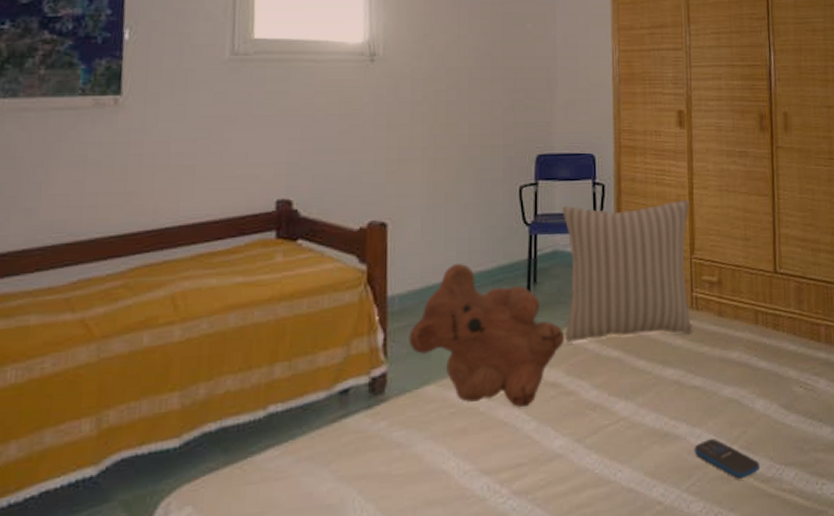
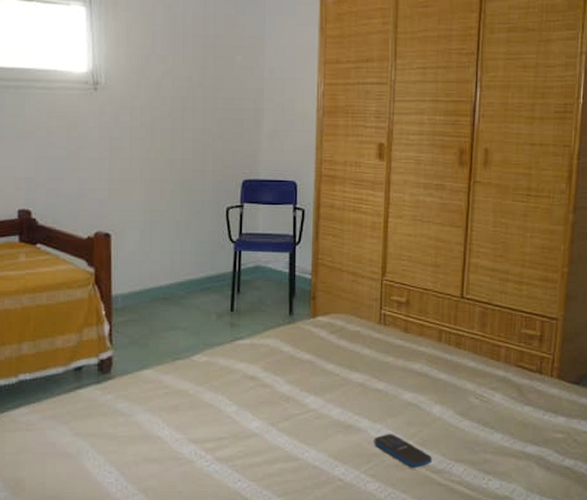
teddy bear: present [408,263,565,408] -> none [130,271,264,394]
pillow: present [562,200,693,344] -> none [264,226,385,346]

